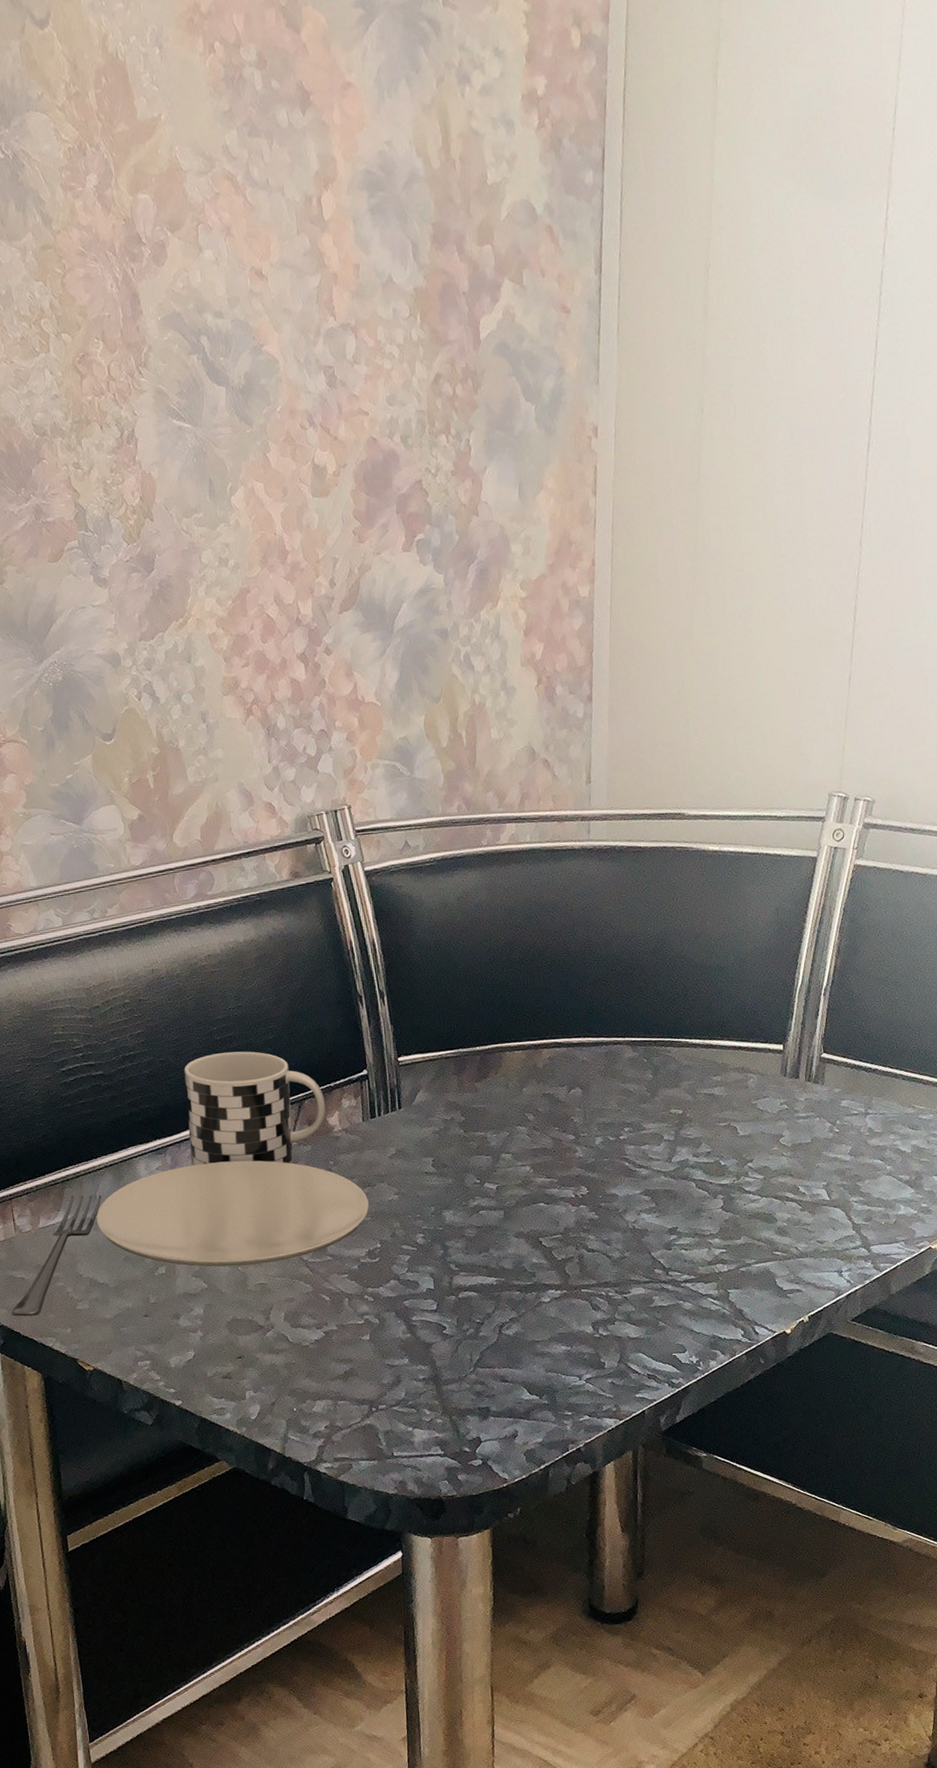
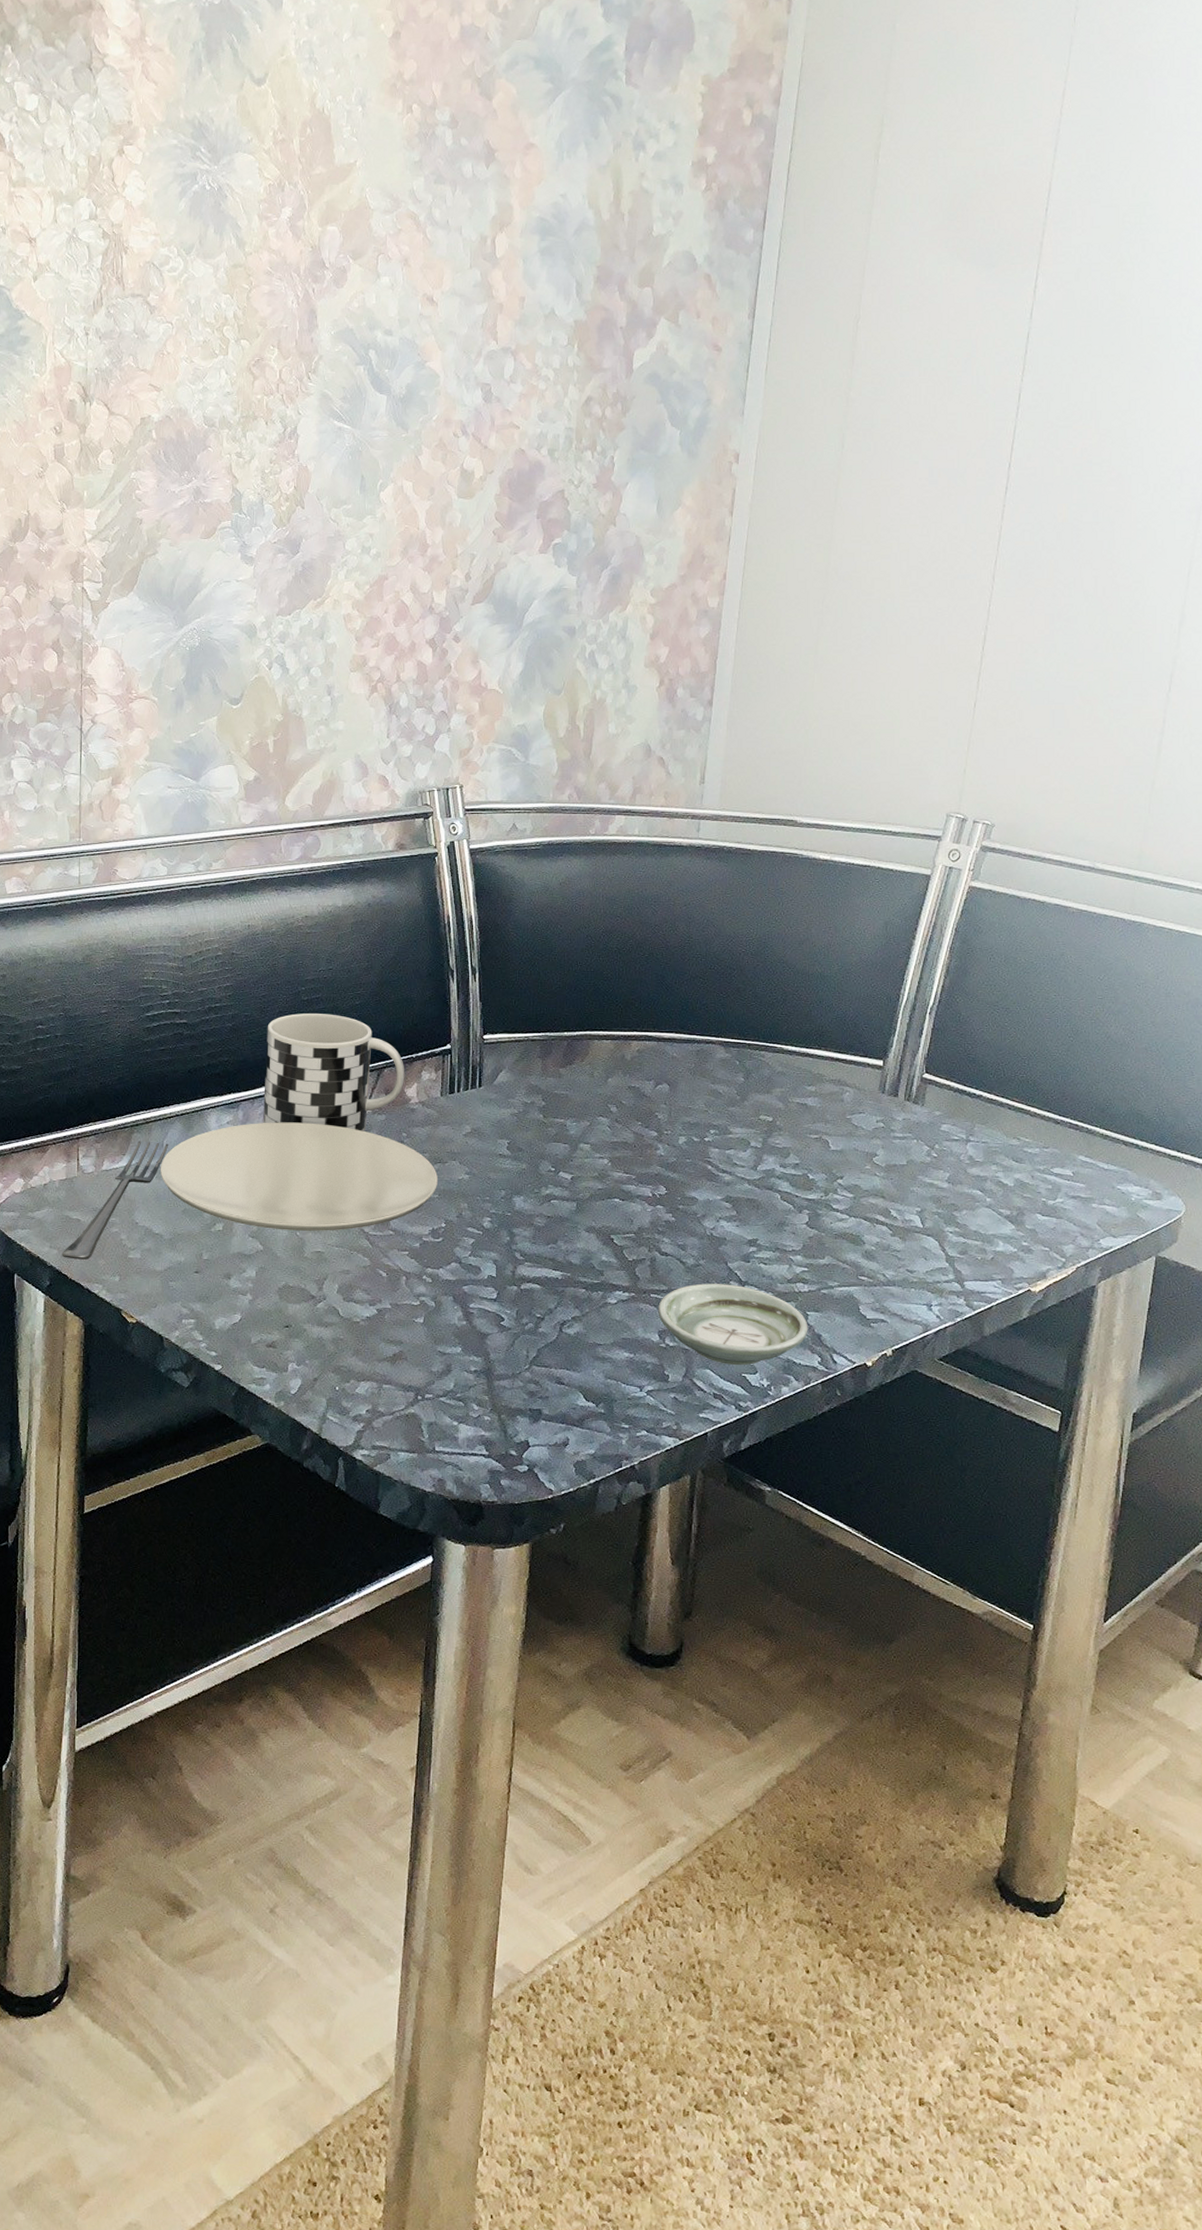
saucer: none [589,1272,730,1347] -> present [658,1283,808,1366]

